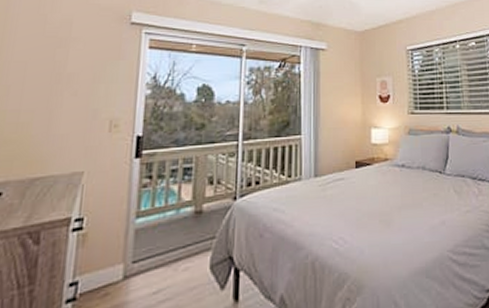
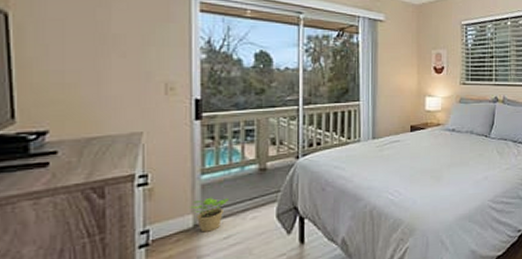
potted plant: none [120,244,161,286] -> present [188,197,228,232]

